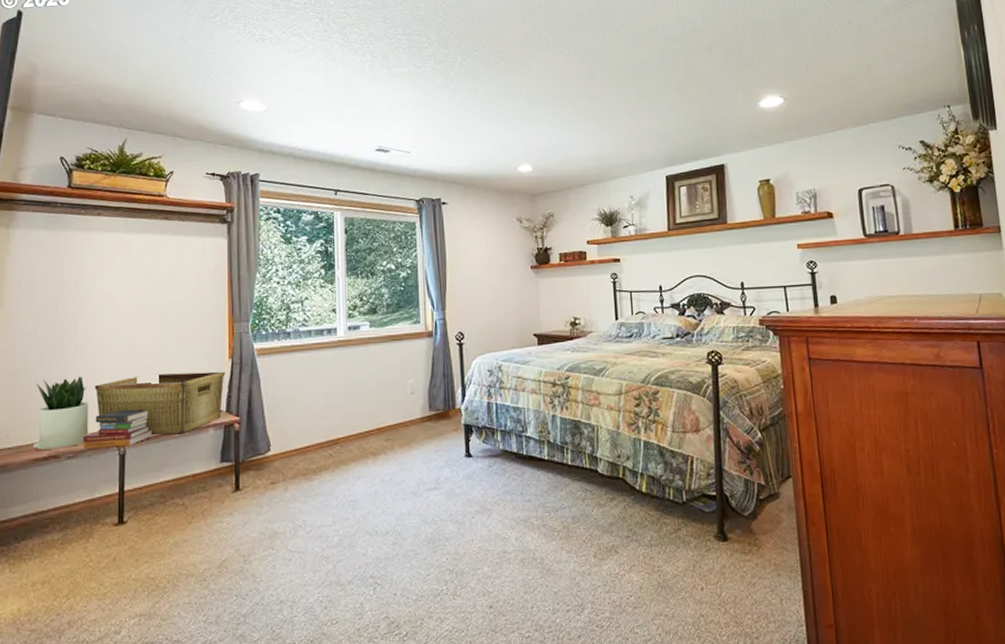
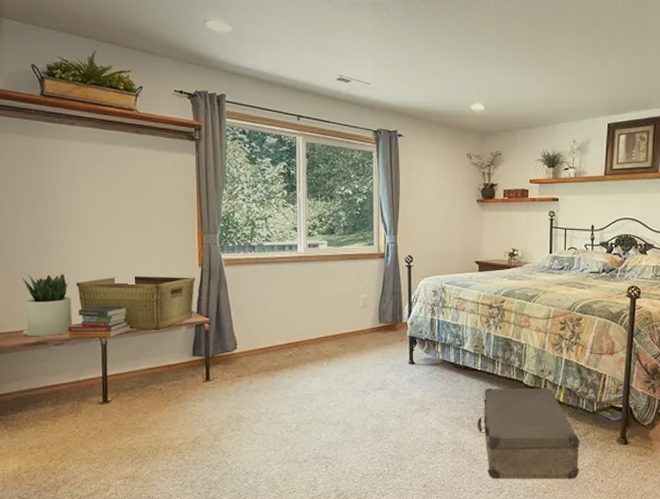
suitcase: none [547,476,673,594] -> present [477,387,580,479]

